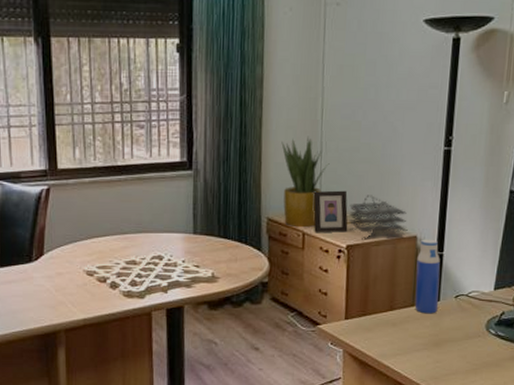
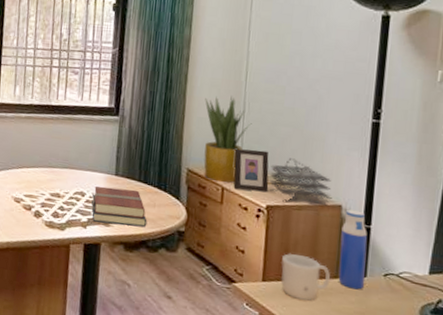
books: none [171,246,230,285] -> present [91,186,147,227]
mug: none [361,288,408,331] -> present [280,252,331,301]

